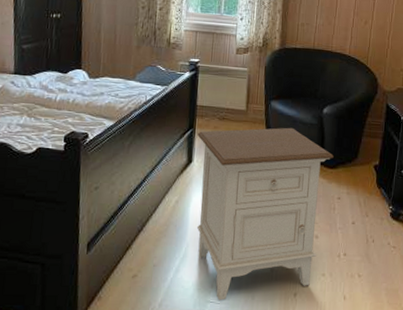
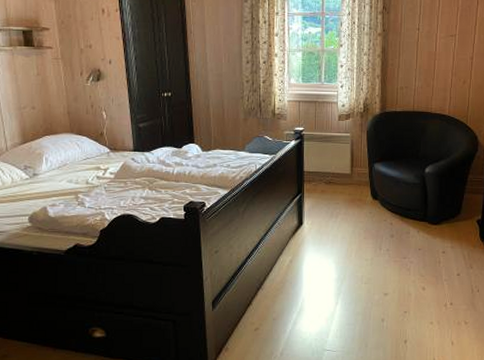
nightstand: present [196,127,334,301] -> none [306,188,437,349]

